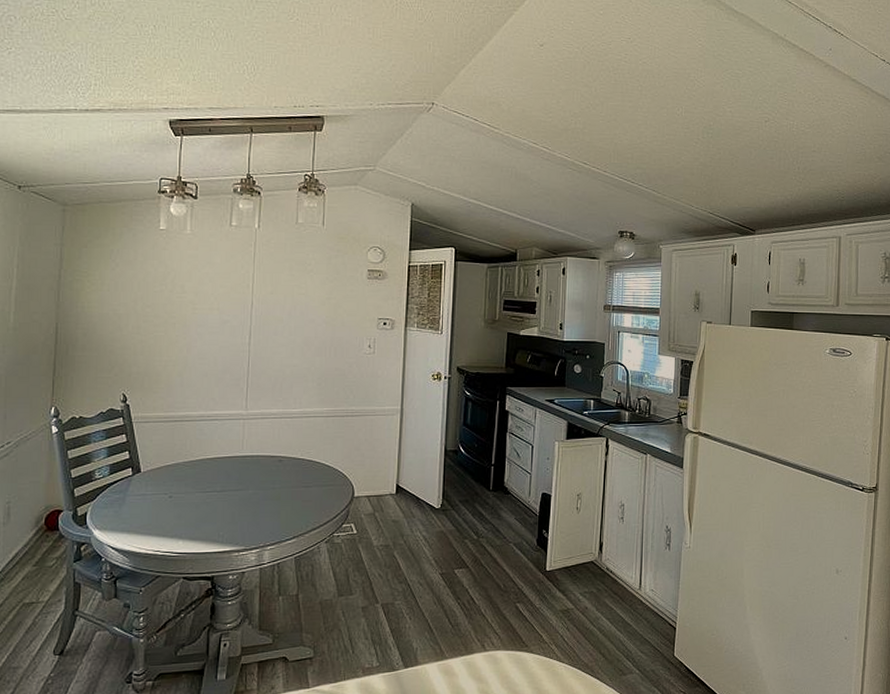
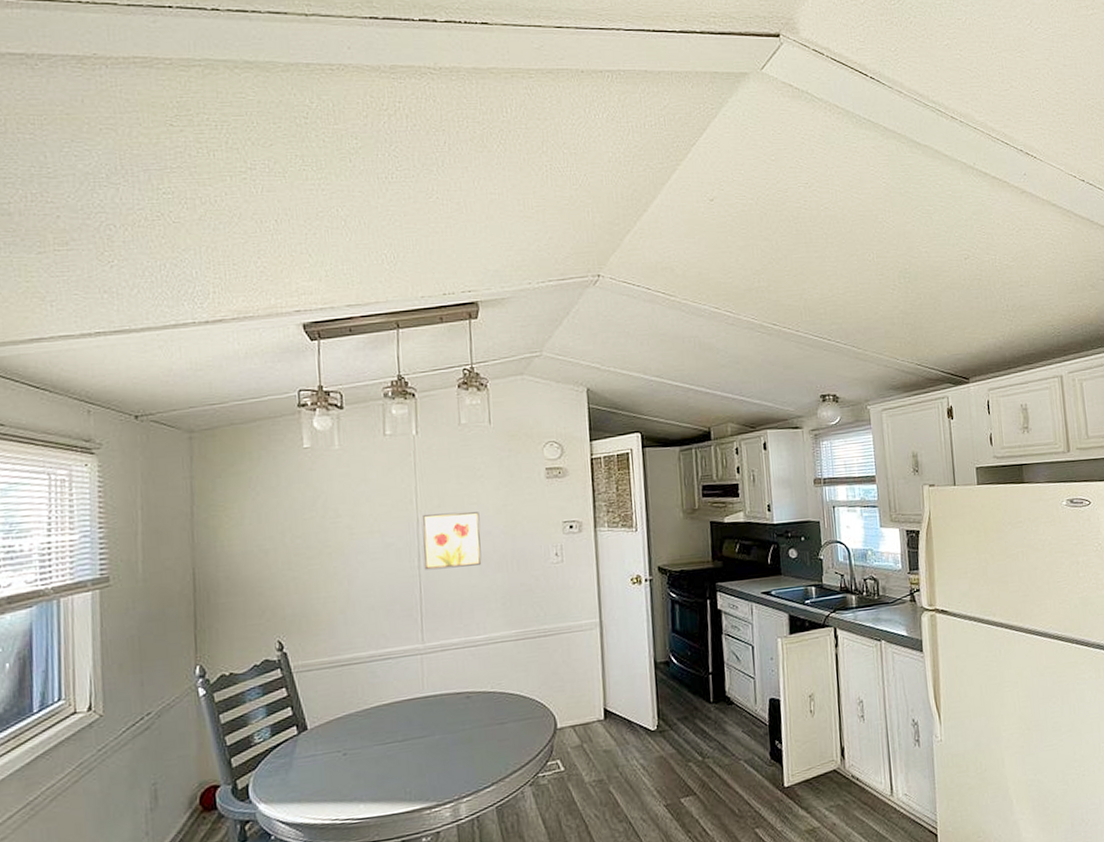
wall art: none [254,299,306,348] -> present [422,512,482,571]

